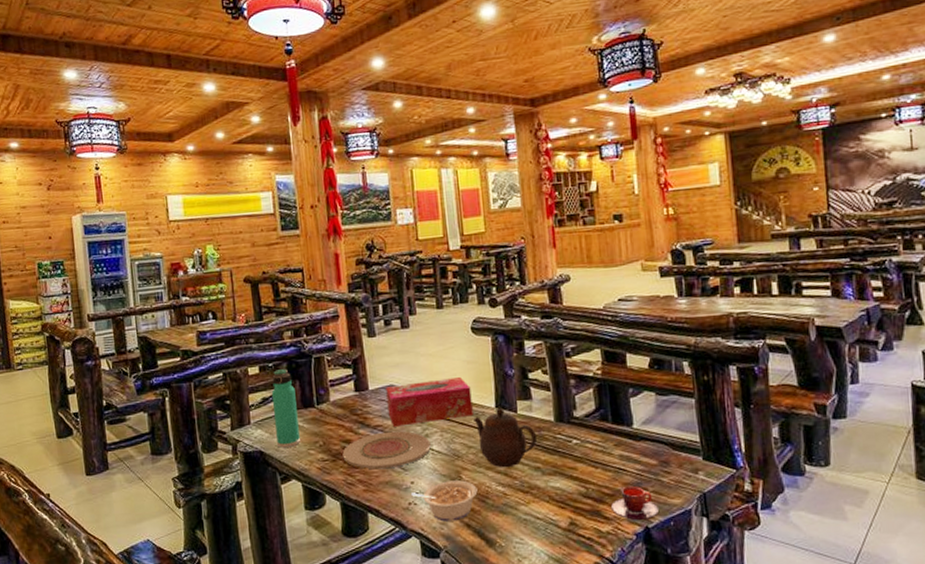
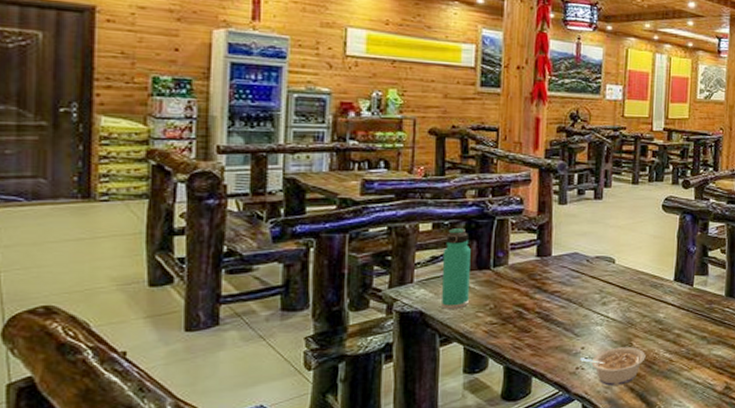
plate: present [342,431,431,470] -> none [513,298,607,335]
tissue box: present [386,377,473,427] -> none [568,250,654,294]
teapot: present [474,407,538,468] -> none [652,281,708,337]

